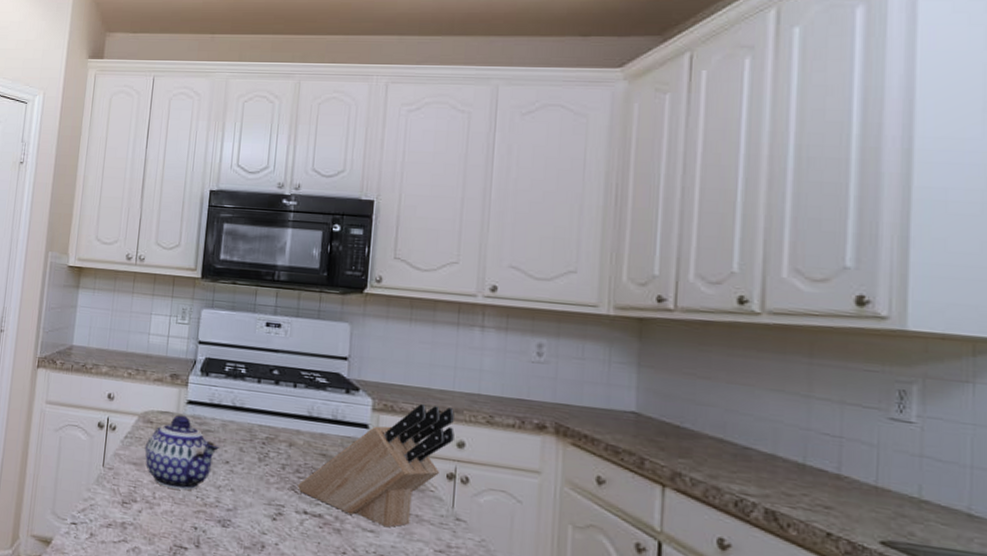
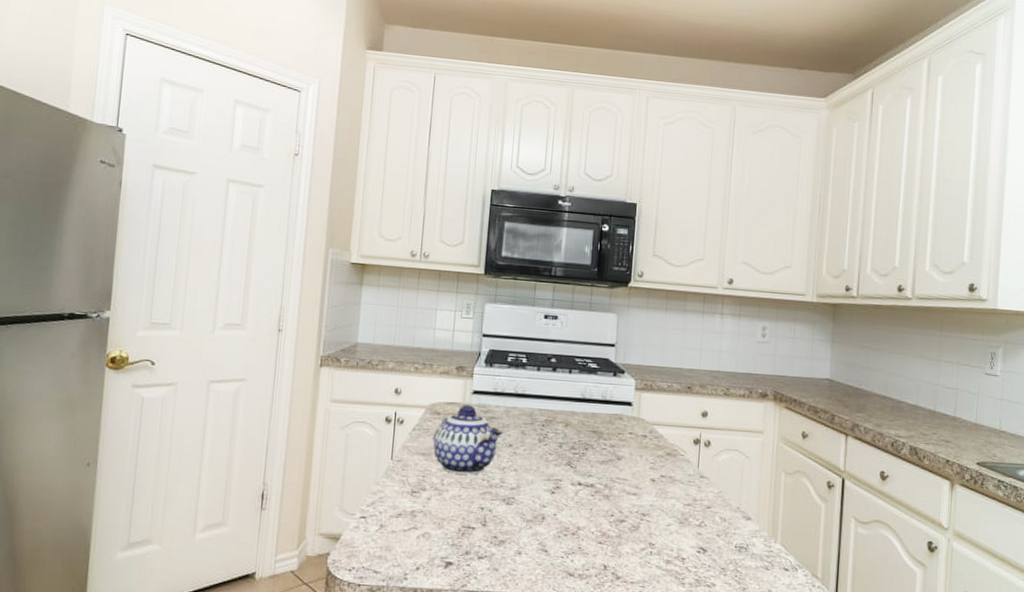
knife block: present [297,404,455,528] -> none [572,382,700,490]

